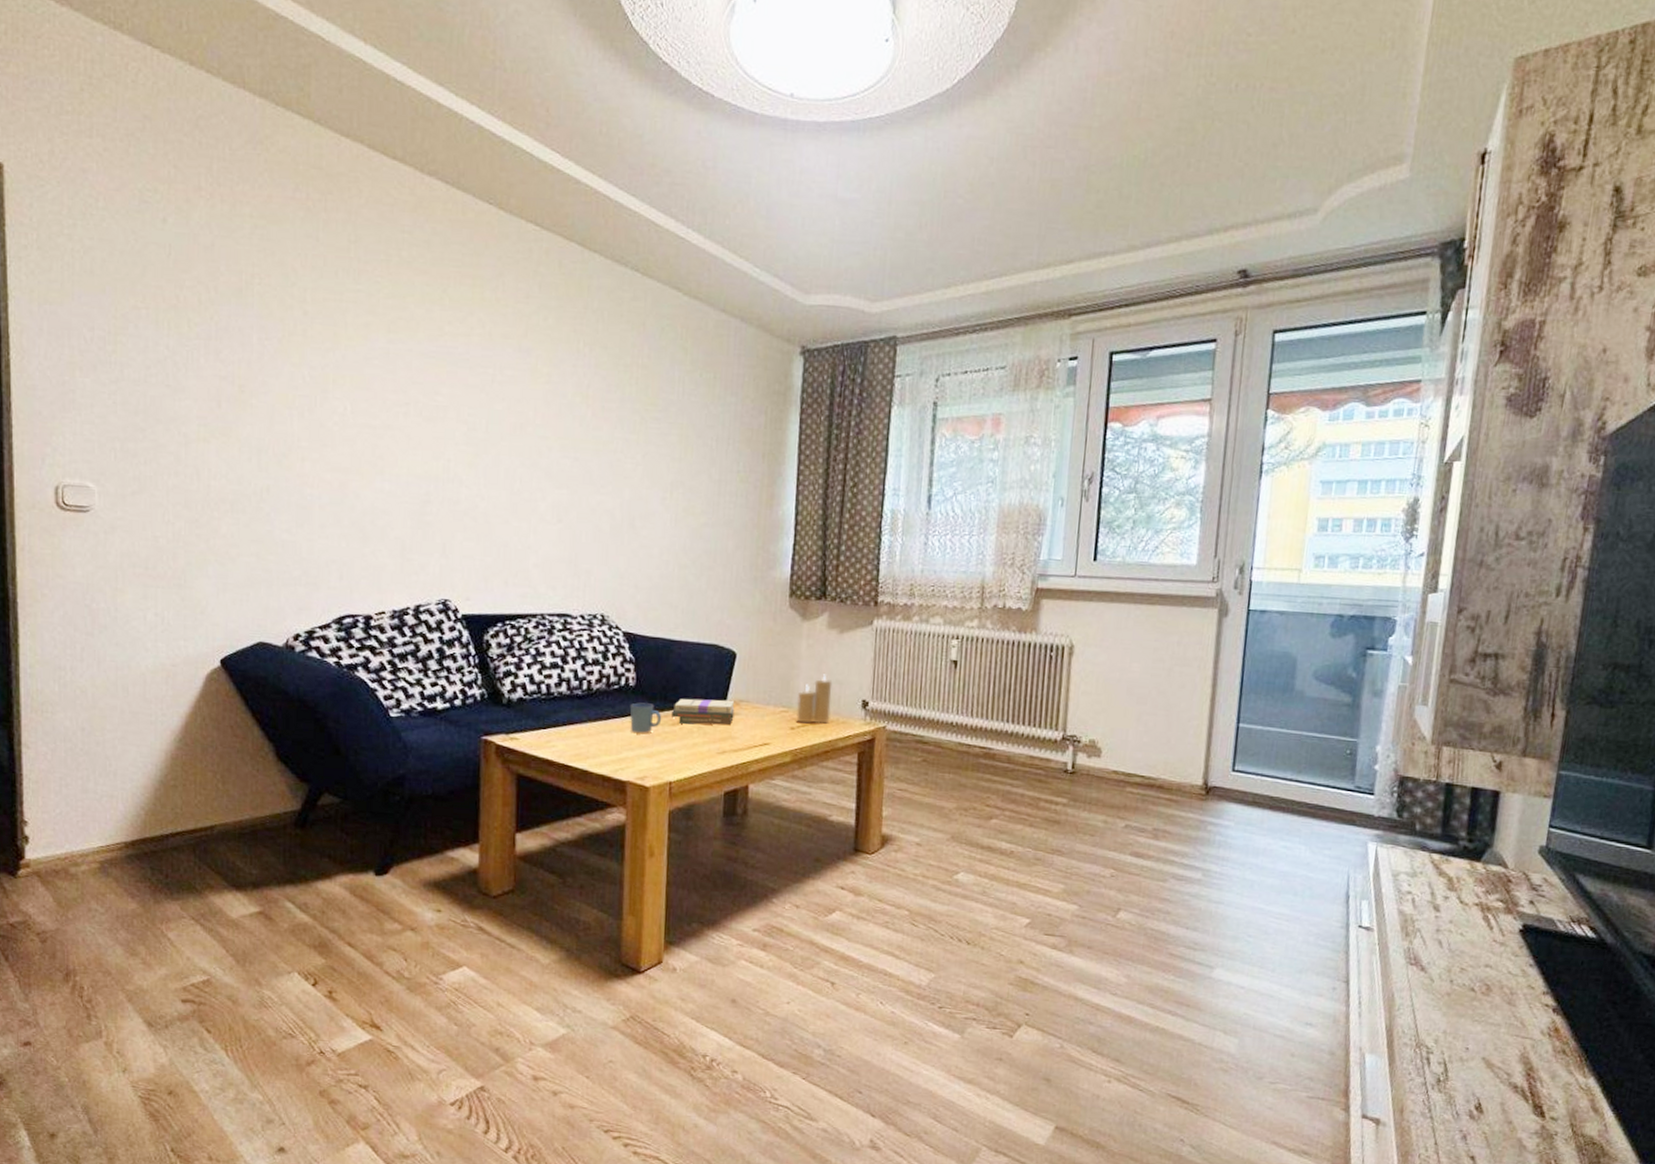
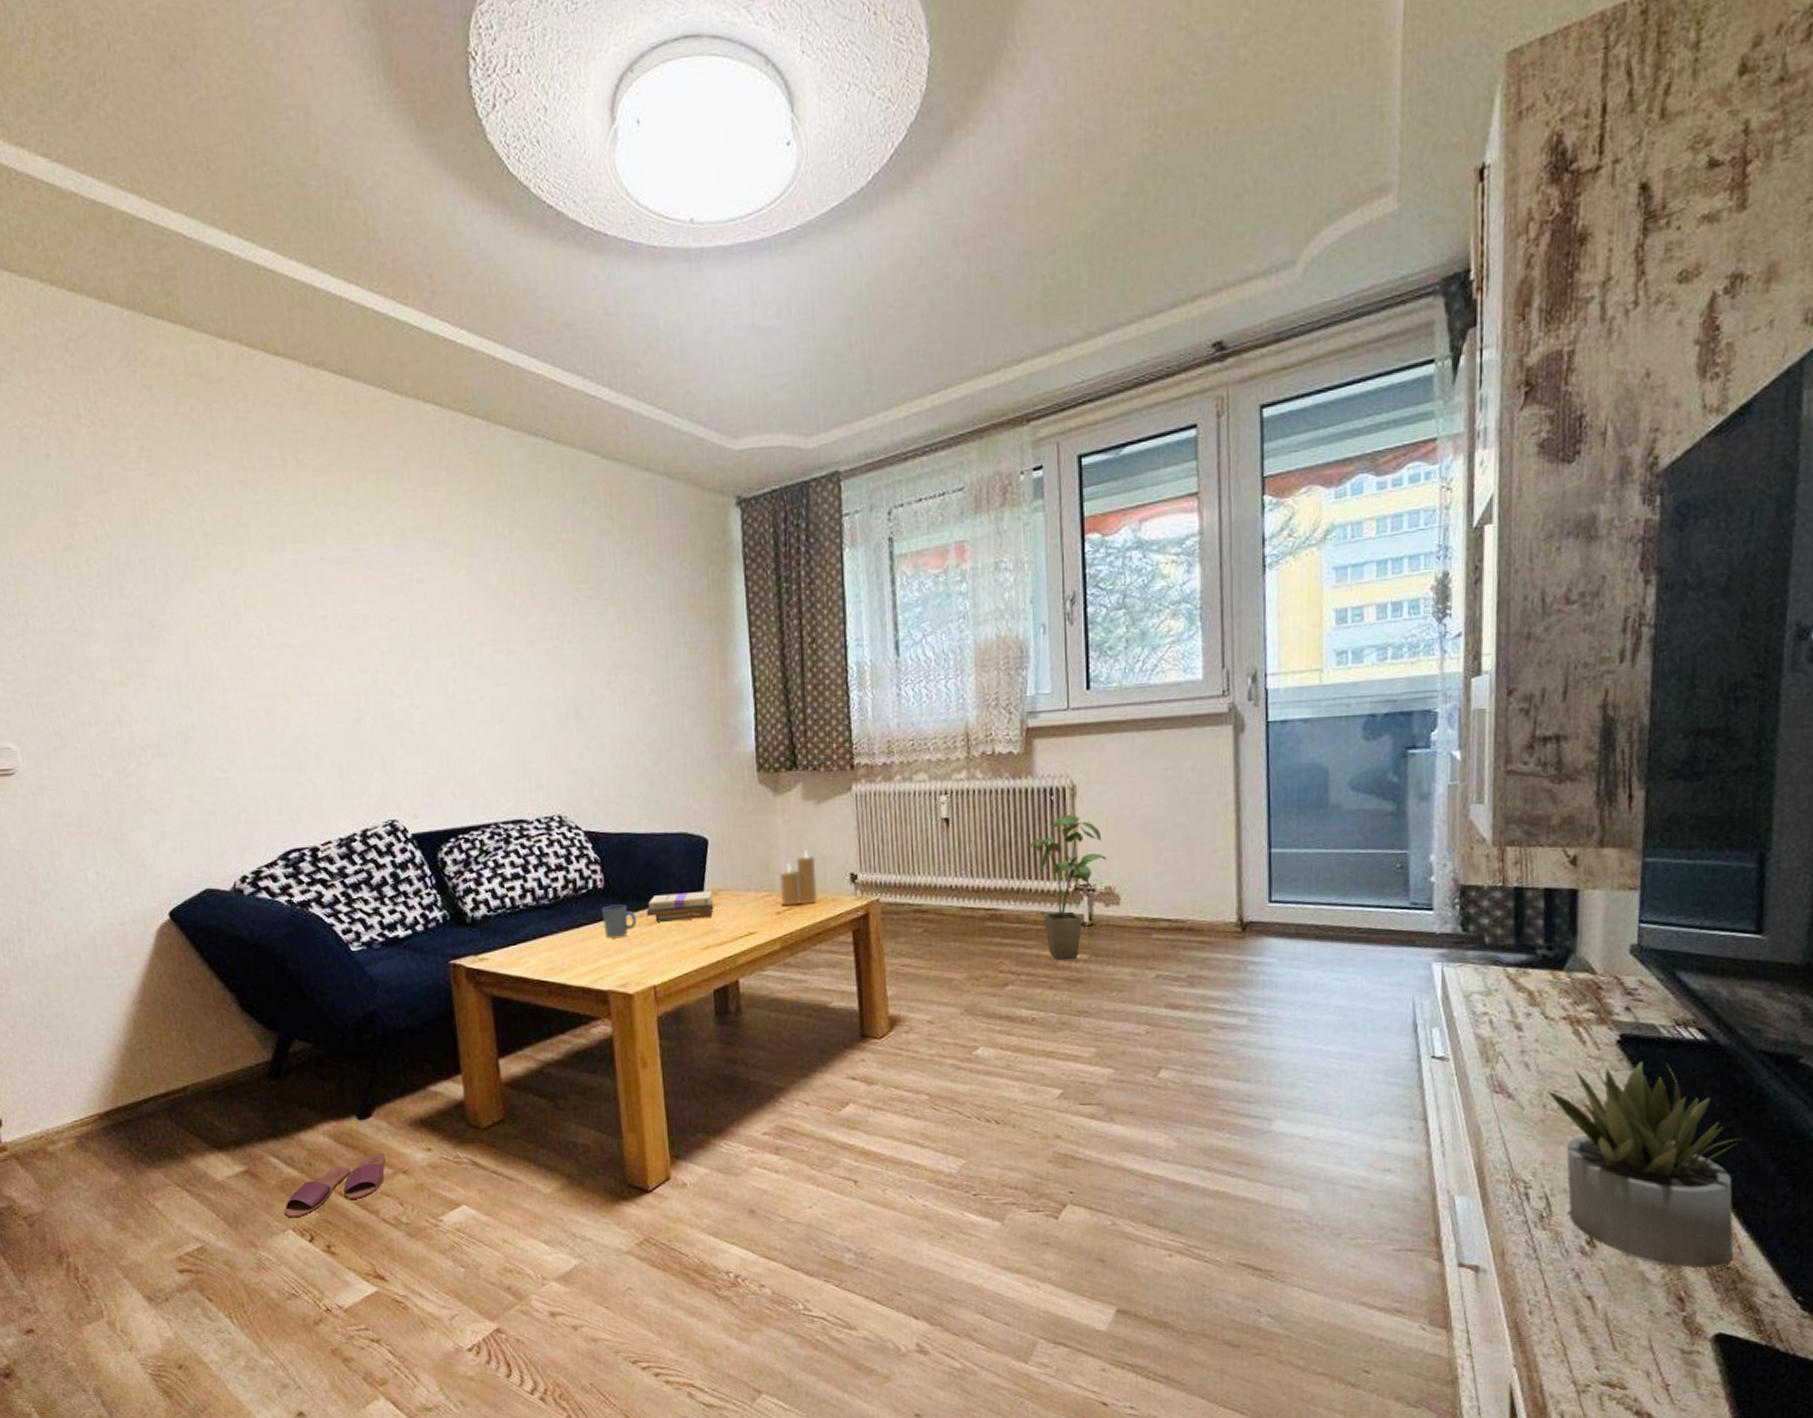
slippers: none [292,909,396,962] -> present [284,1153,386,1218]
house plant: none [1024,670,1094,803] -> present [1027,814,1107,961]
succulent plant: none [1455,945,1617,1141] -> present [1548,1061,1742,1268]

